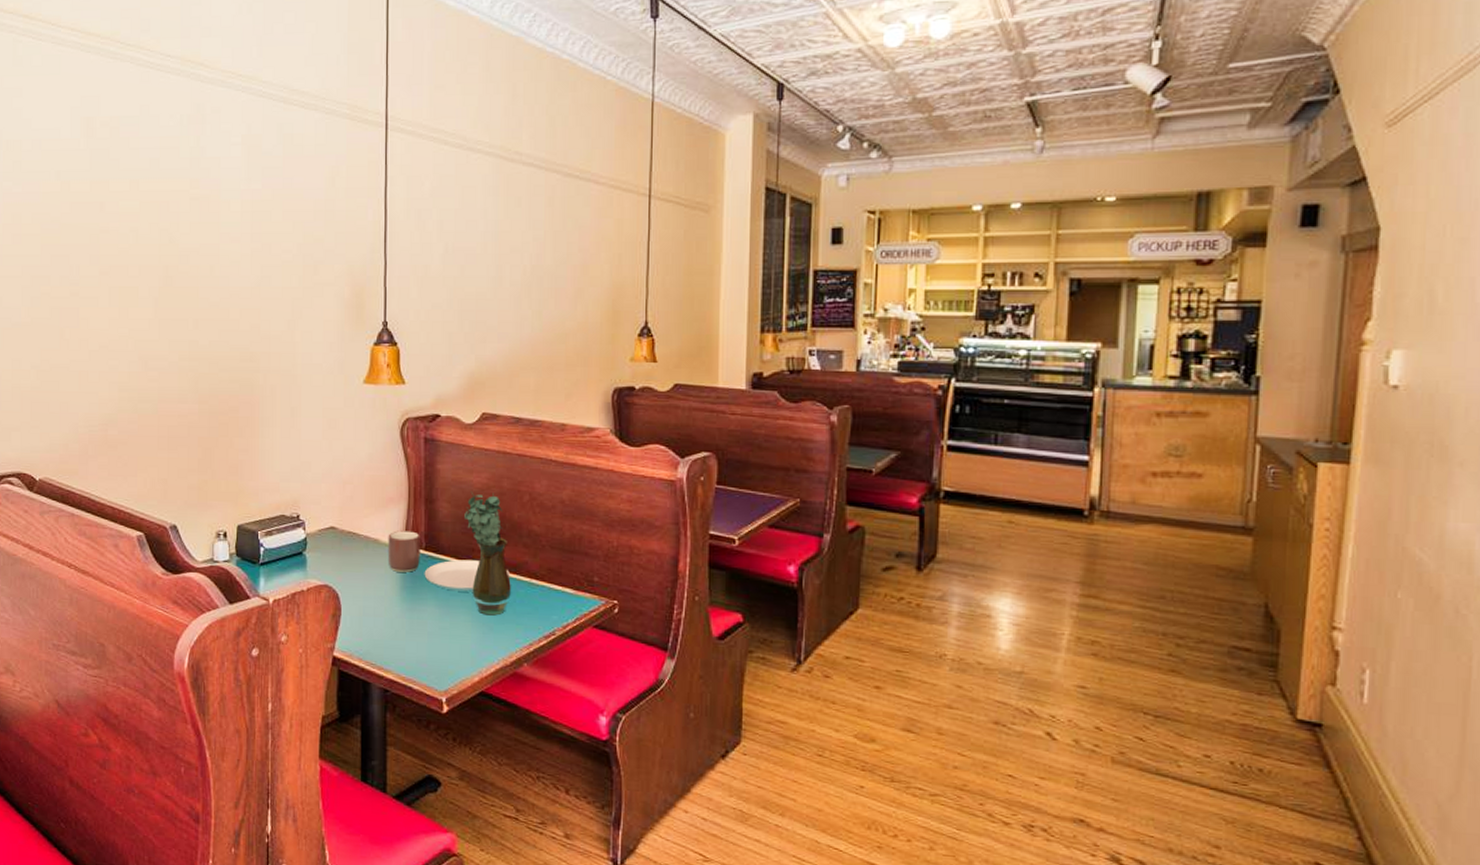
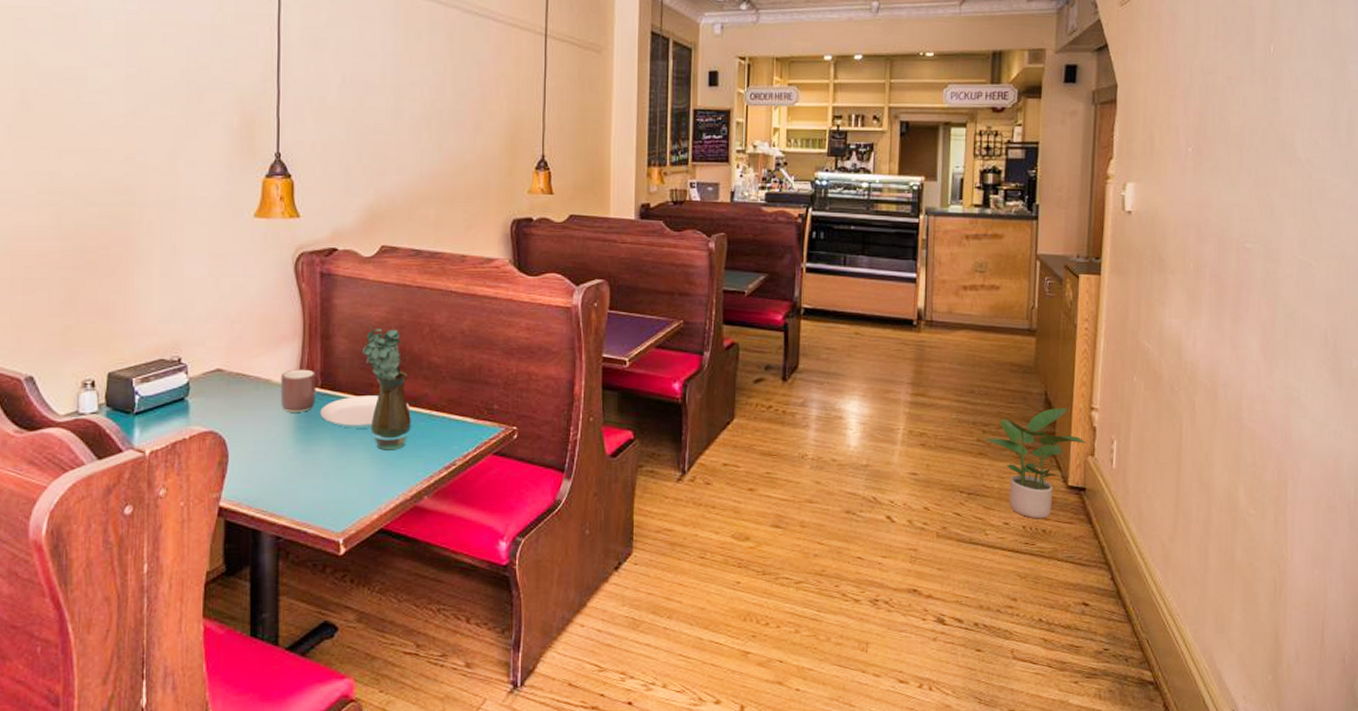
potted plant: none [1179,623,1326,756] -> present [985,408,1087,519]

